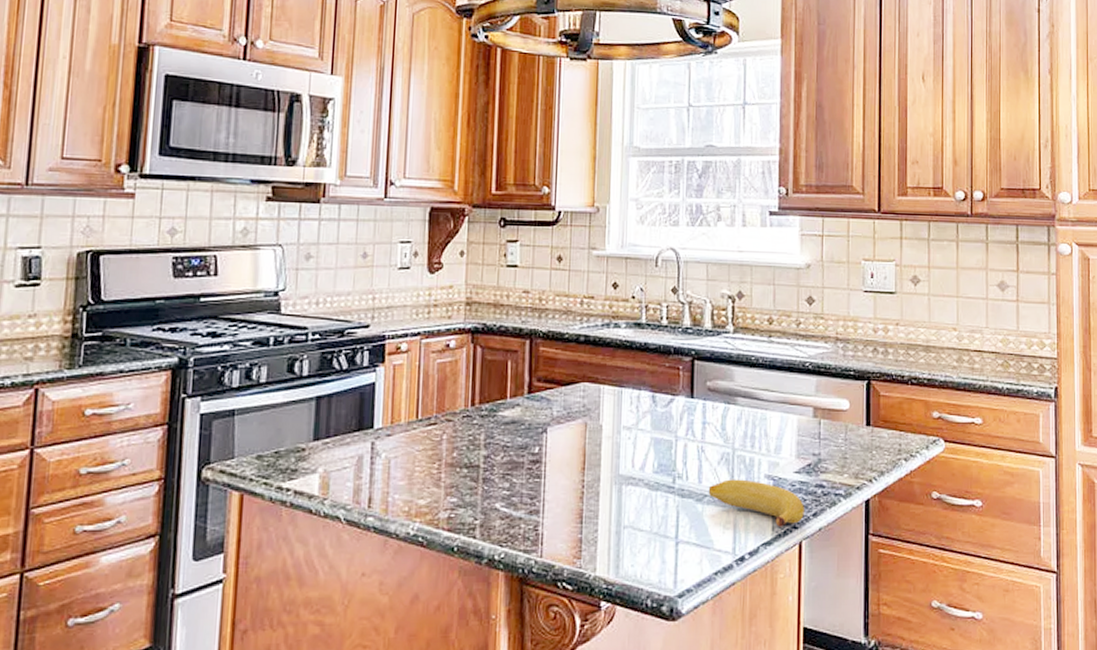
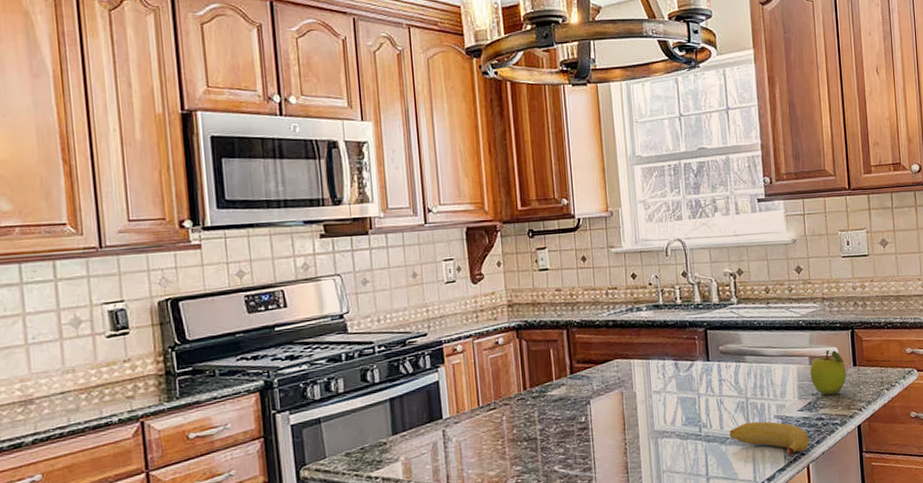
fruit: none [813,401,857,459] -> present [810,350,847,396]

